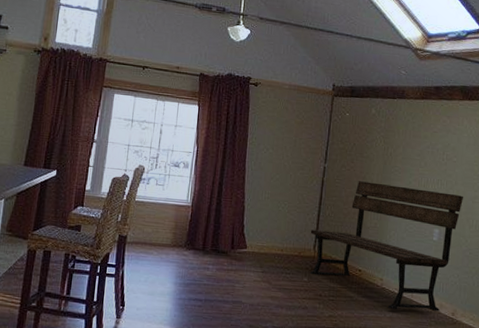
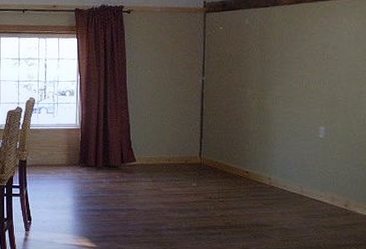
bench: present [309,181,464,312] -> none [195,89,349,206]

